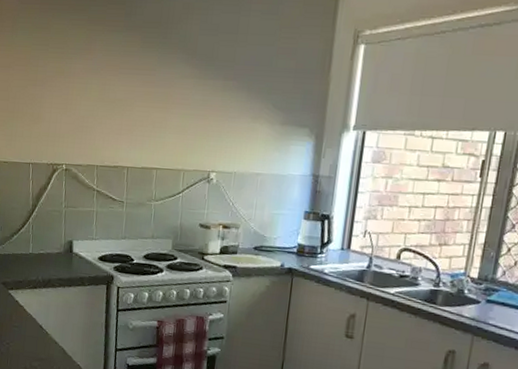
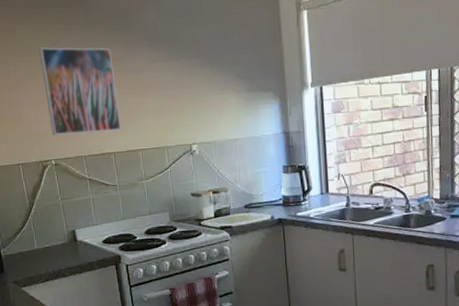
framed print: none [68,46,145,144] -> present [38,47,122,135]

